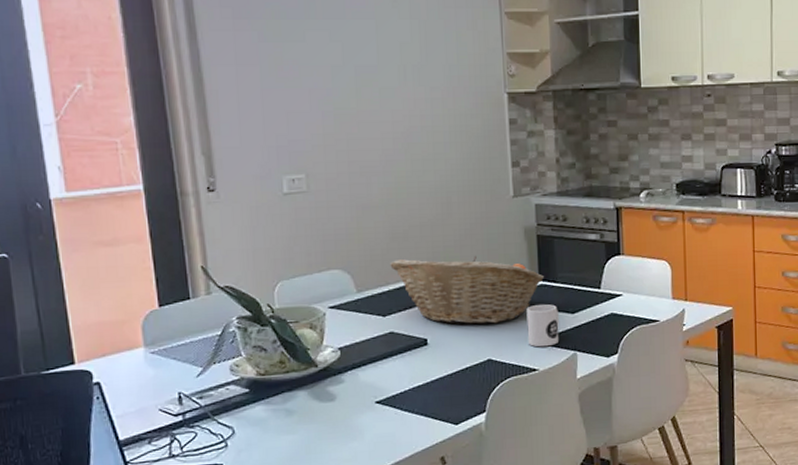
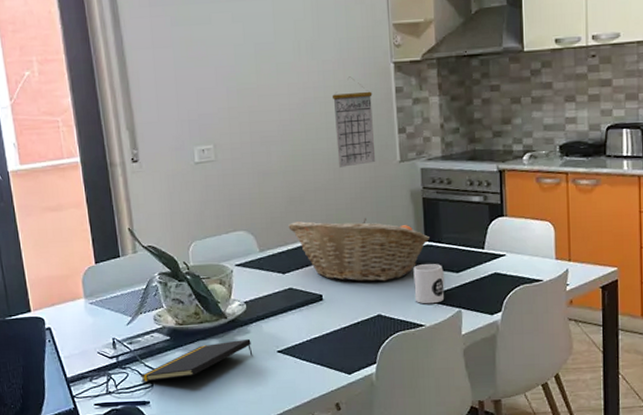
notepad: none [211,389,348,442] -> present [139,338,253,382]
calendar: none [441,105,488,202] -> present [333,76,376,168]

